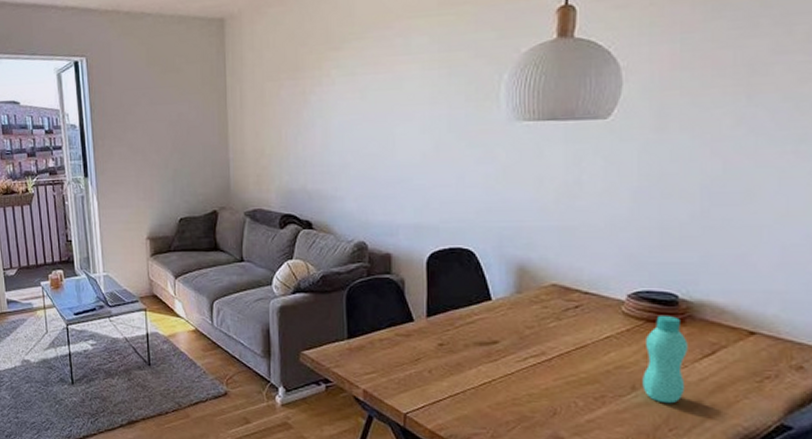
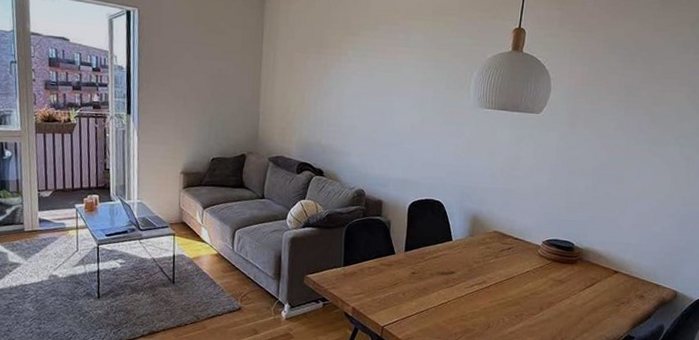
bottle: present [642,314,688,404] -> none [547,257,577,321]

